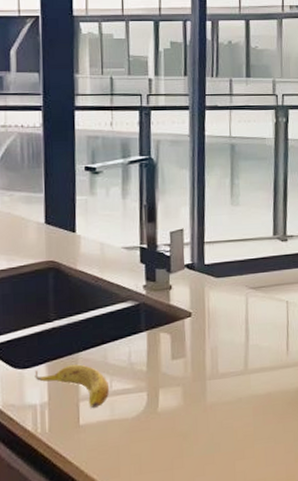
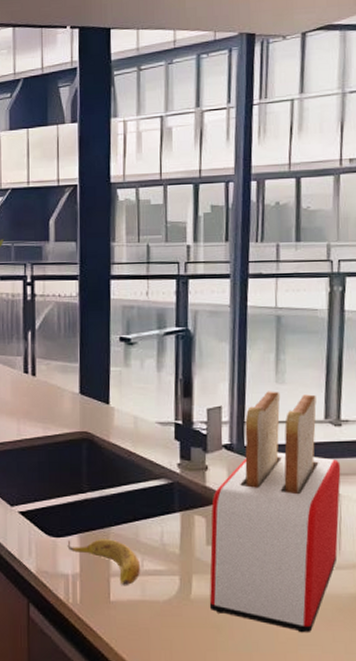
toaster: none [175,212,288,429] -> present [209,391,341,633]

